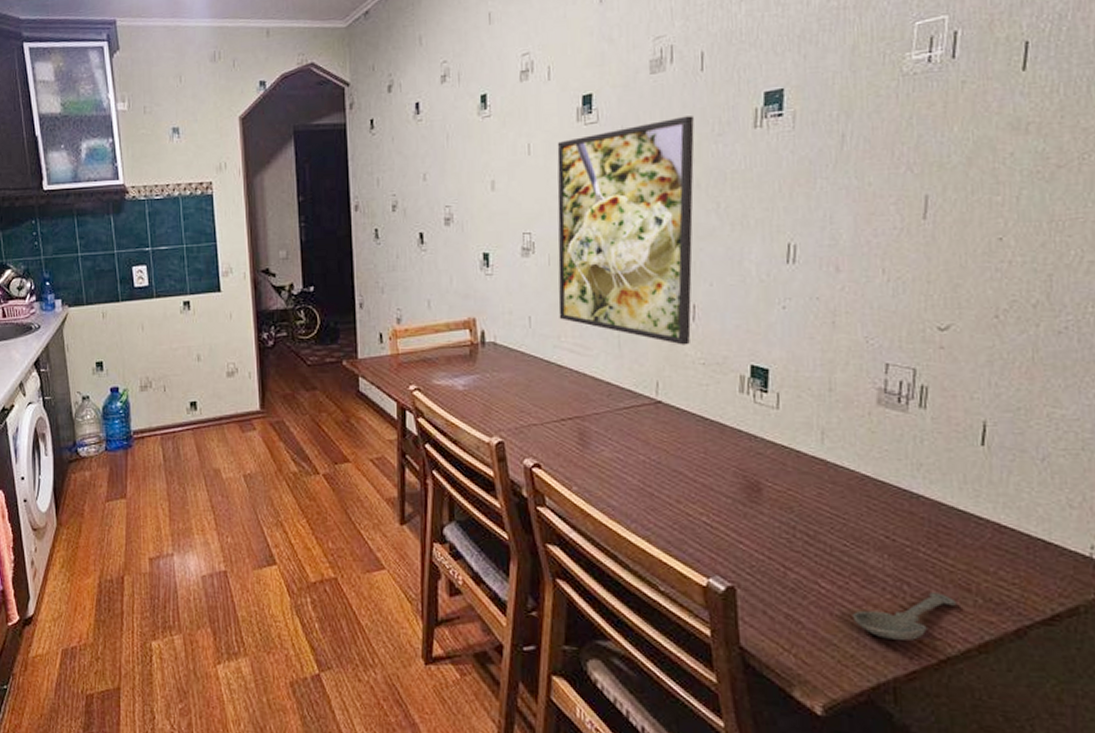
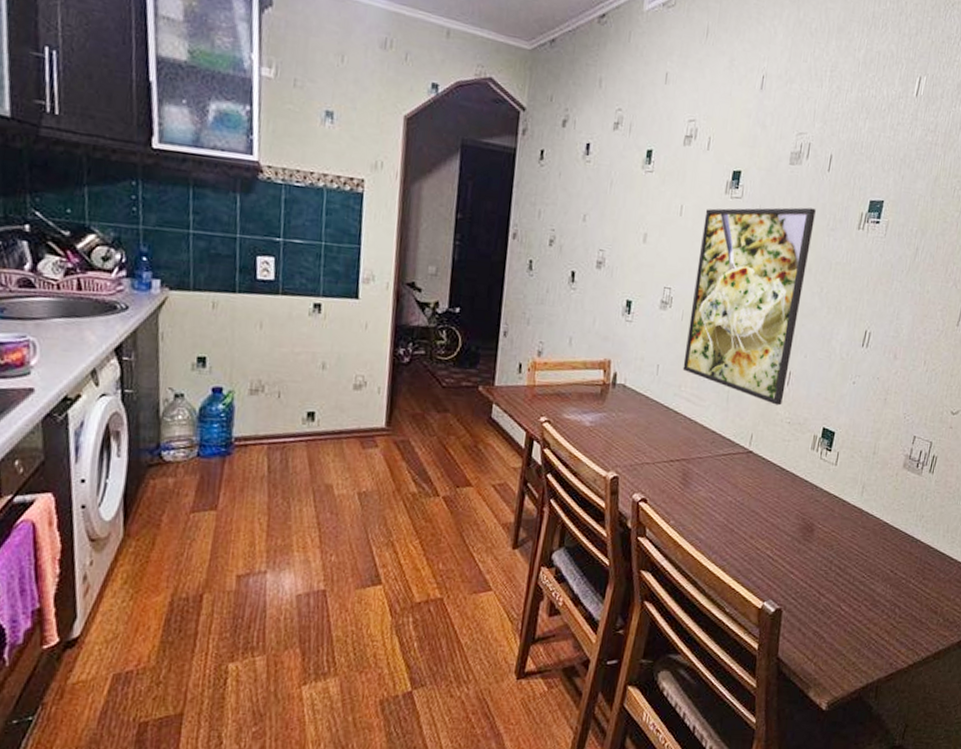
spoon: present [852,592,958,641] -> none [859,614,927,651]

